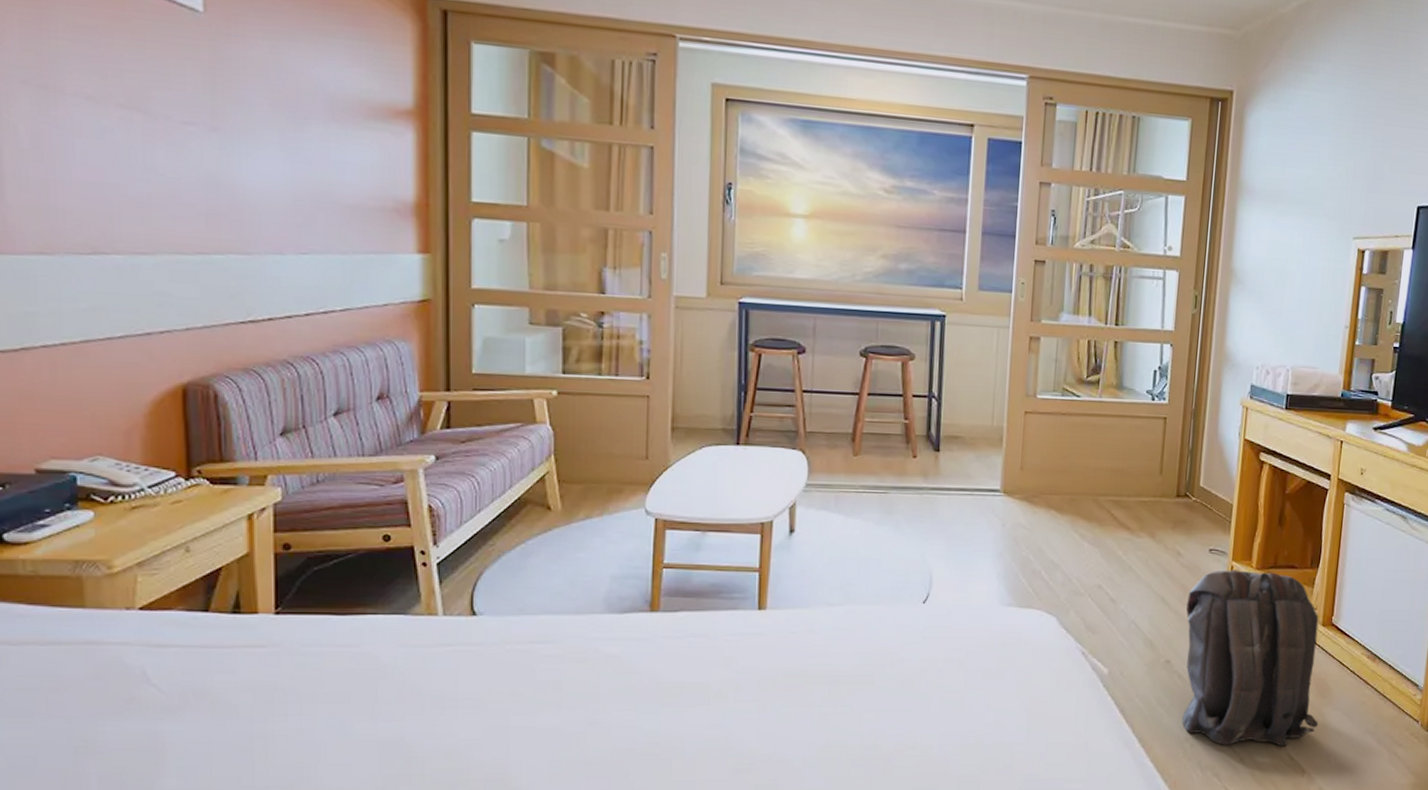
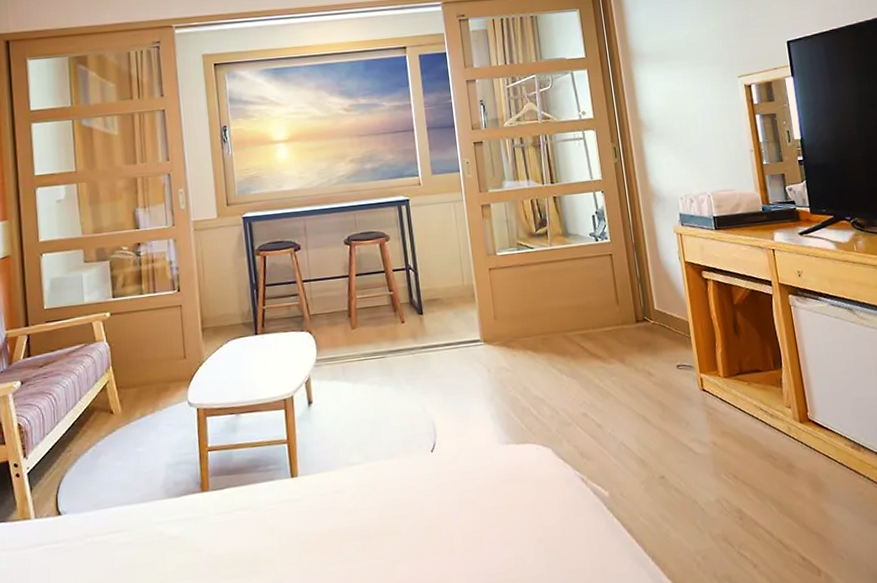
backpack: present [1182,570,1319,747] -> none [666,378,822,554]

